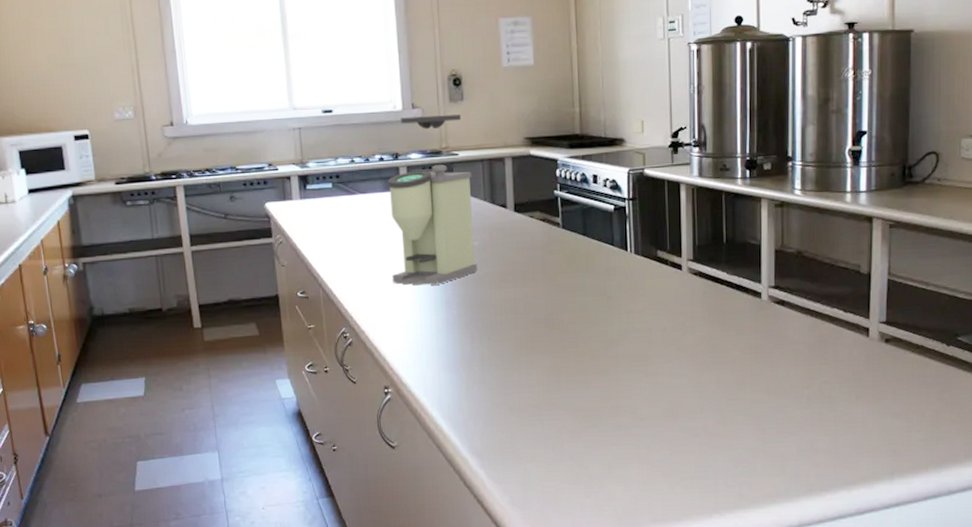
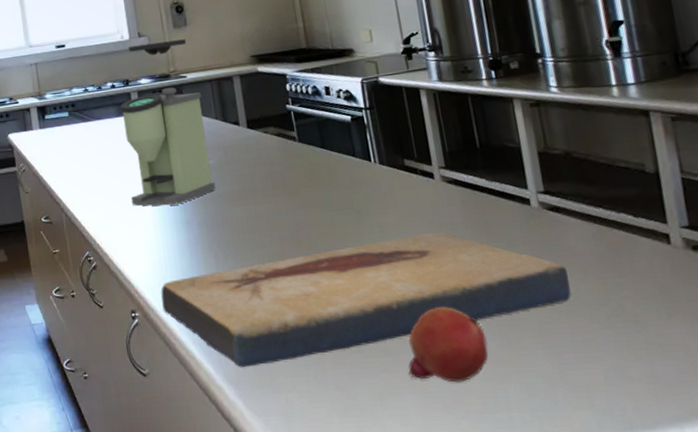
fish fossil: none [415,319,782,440] -> present [161,231,571,367]
fruit: none [636,388,707,454] -> present [408,307,489,383]

